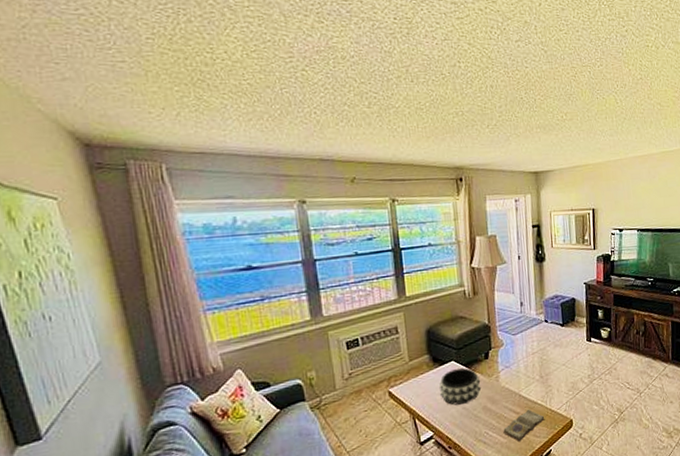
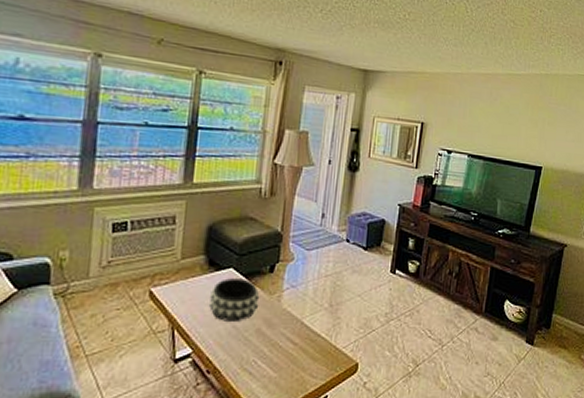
diary: present [503,409,545,441] -> none [274,341,327,378]

